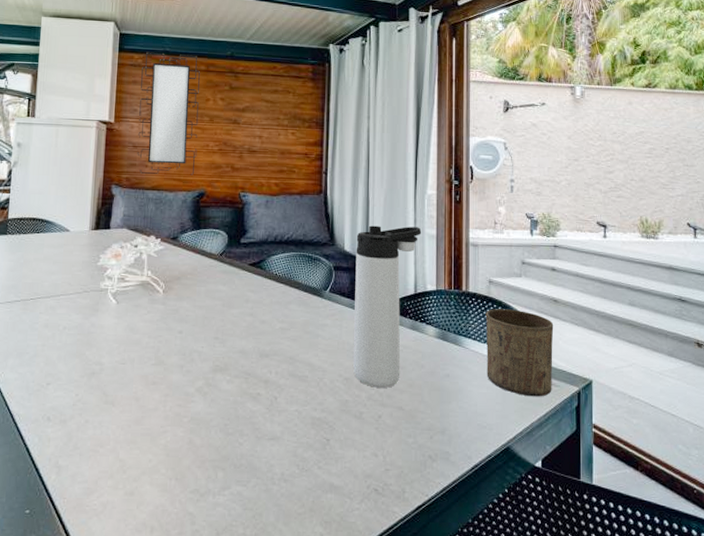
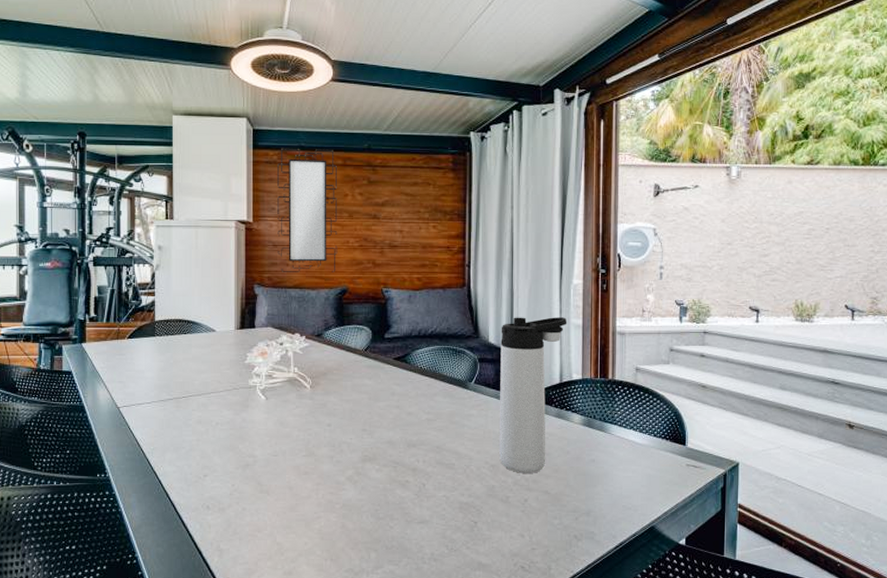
cup: present [485,309,554,397] -> none [632,396,701,479]

